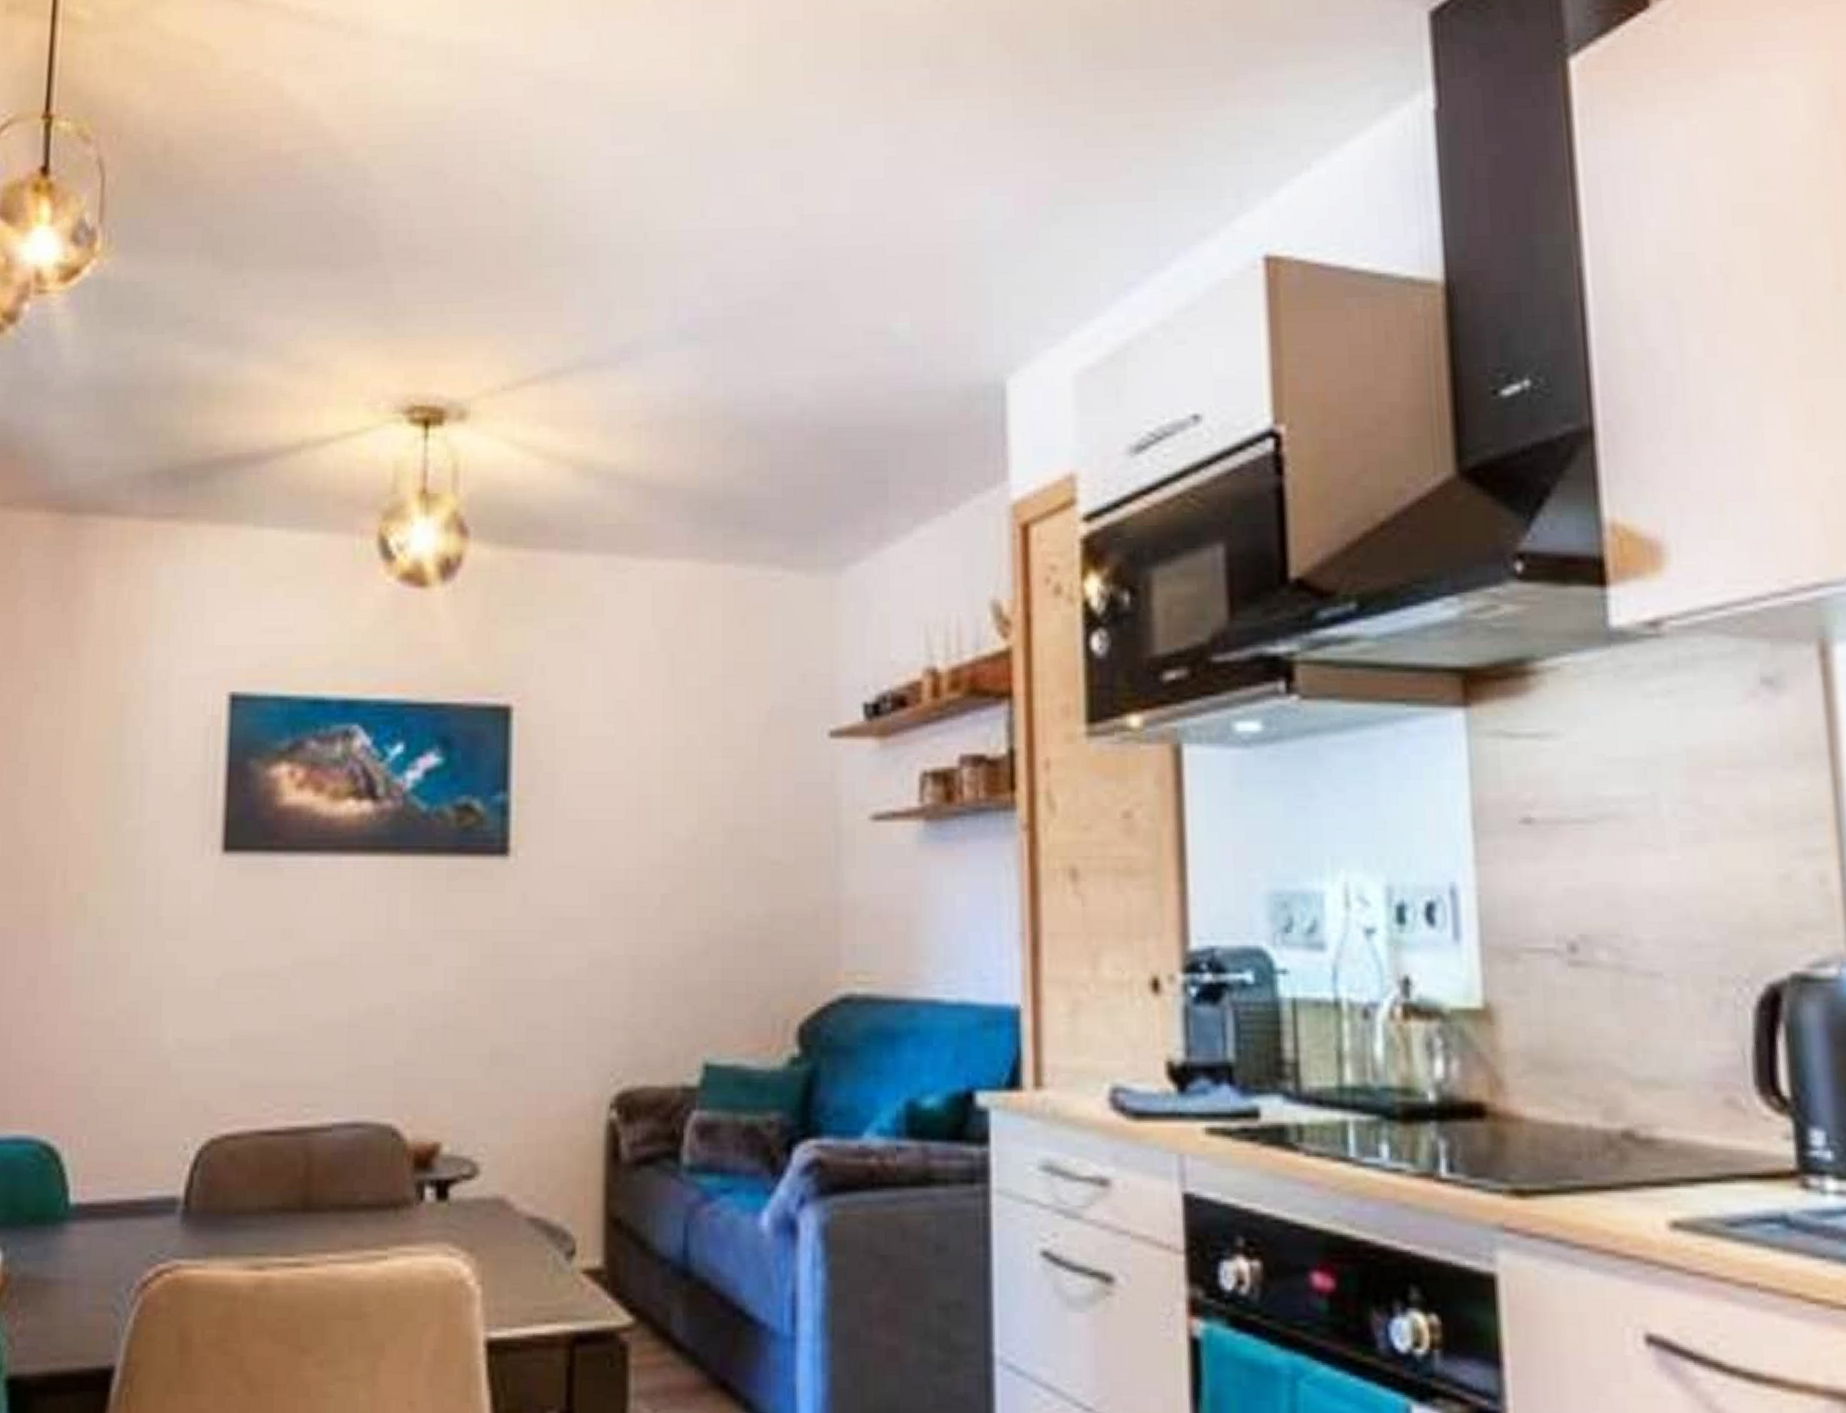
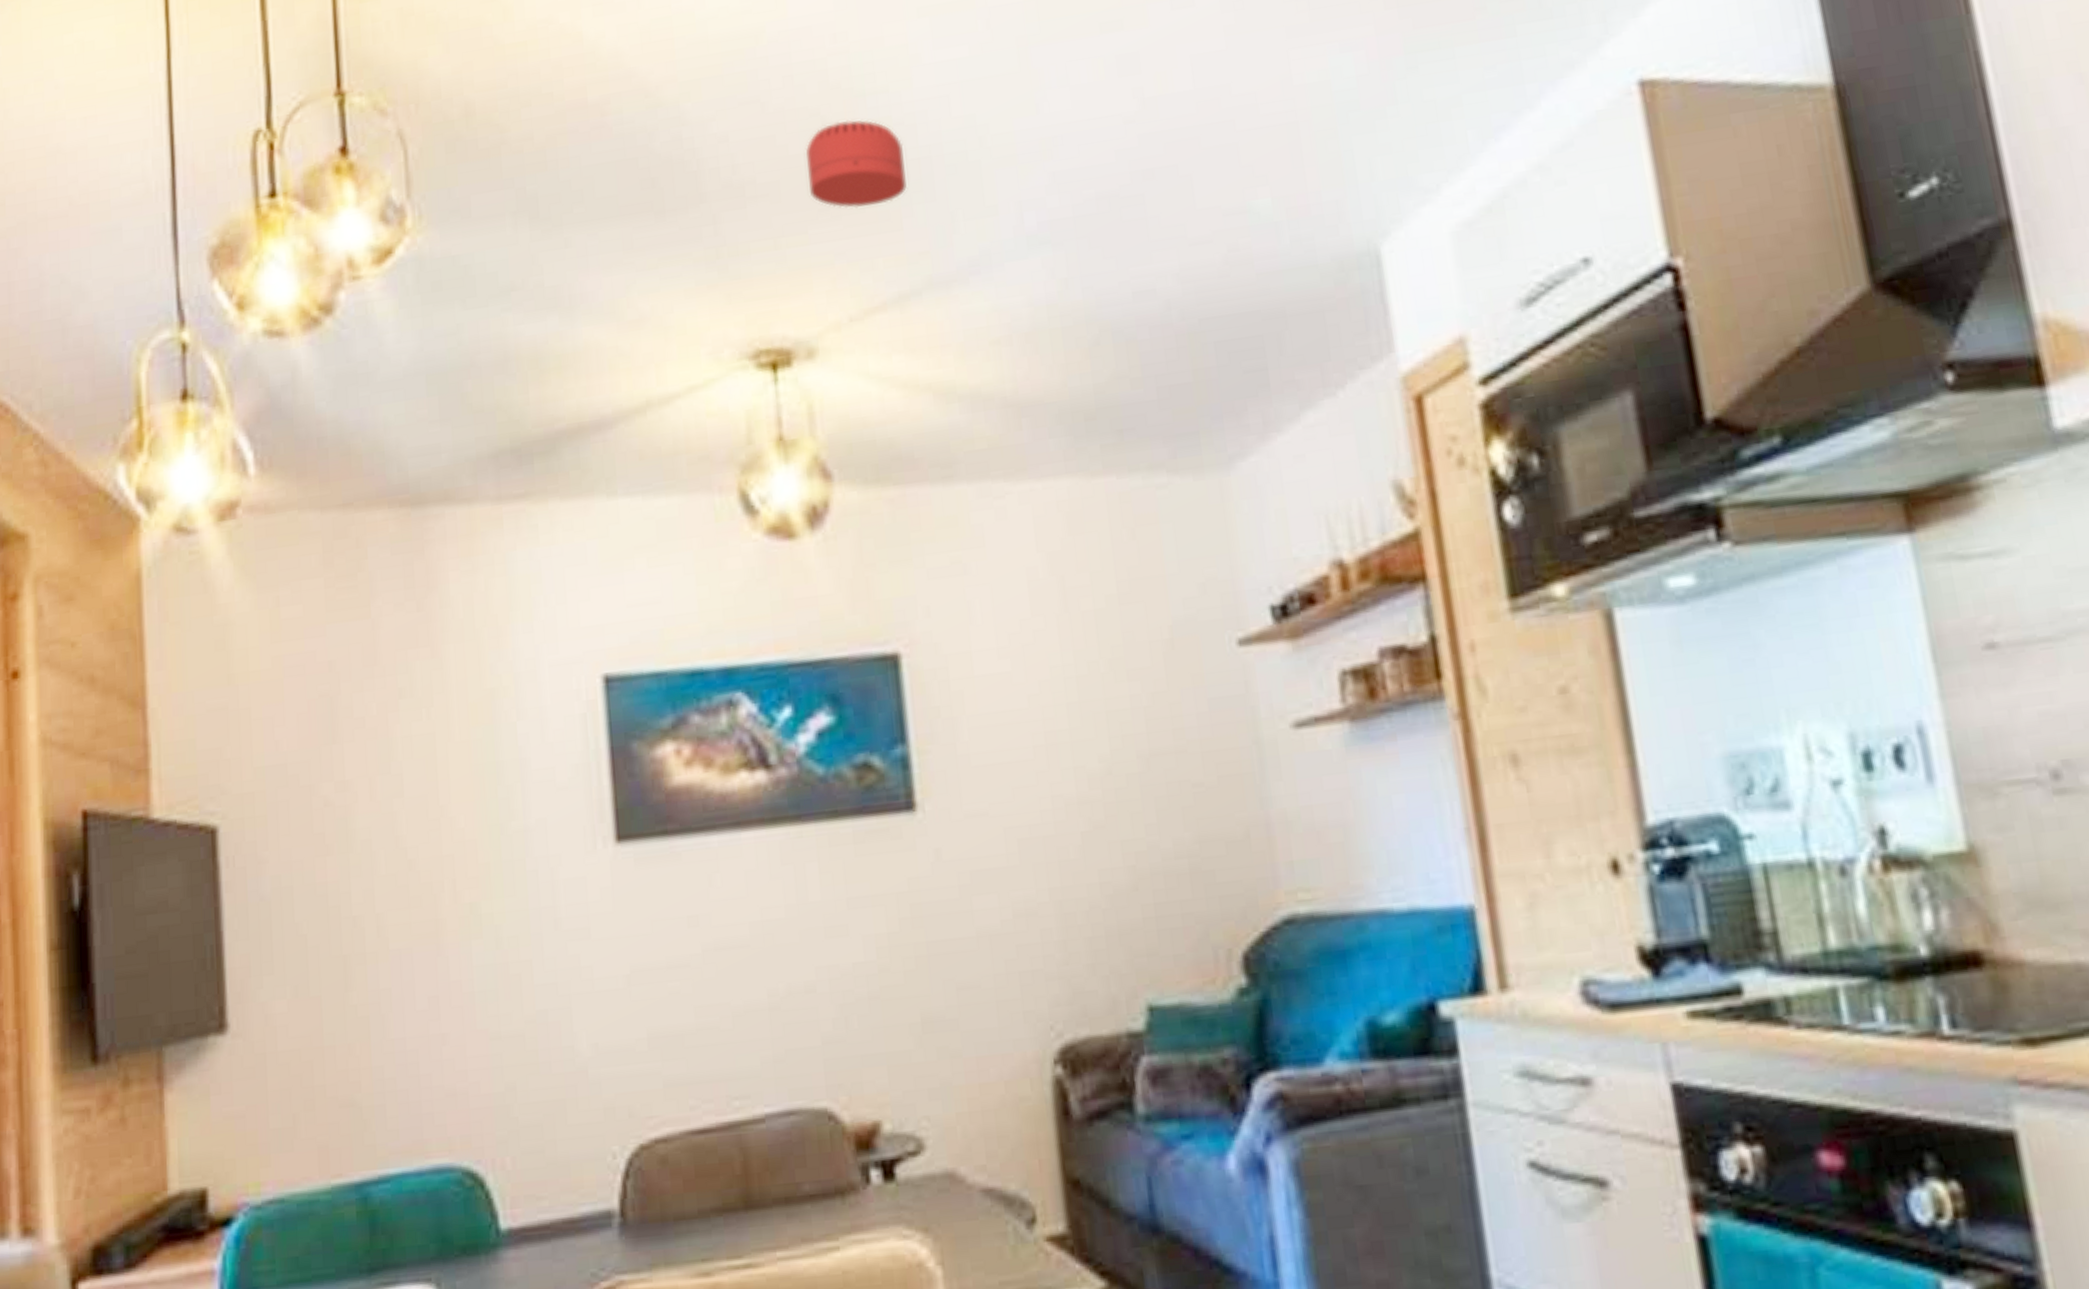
smoke detector: none [478,200,573,285] -> present [805,119,908,209]

